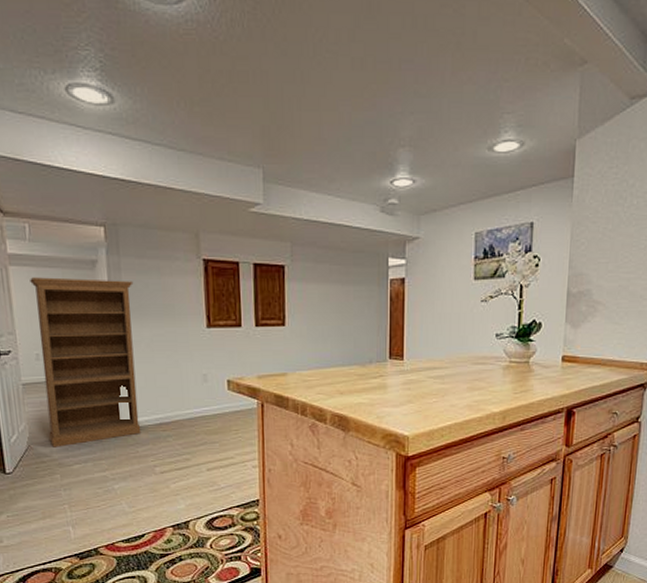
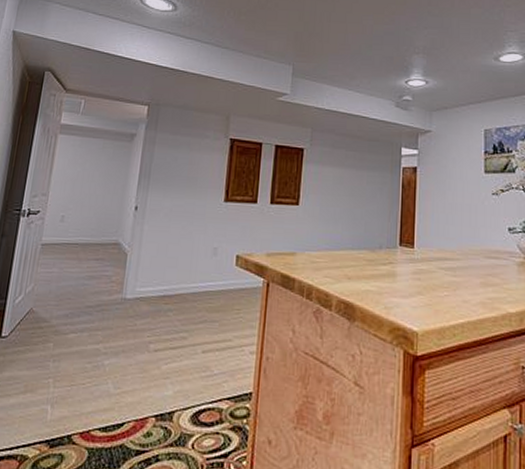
bookshelf: present [30,277,142,448] -> none [52,145,165,313]

